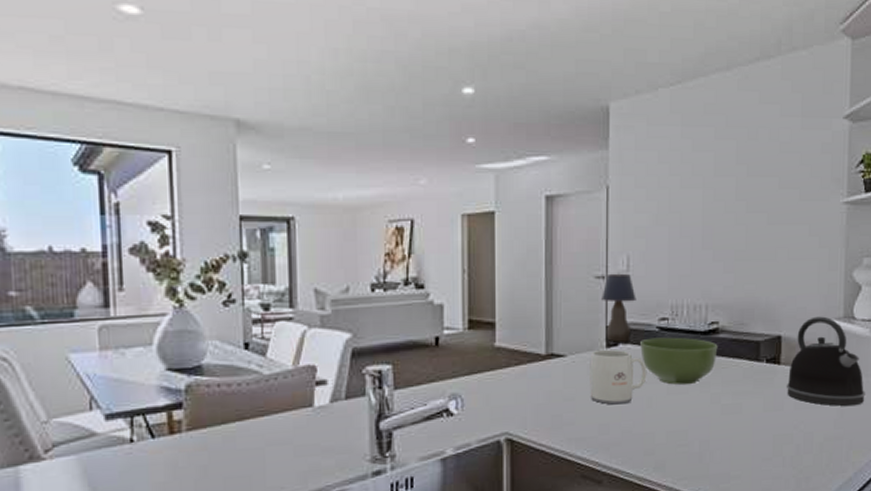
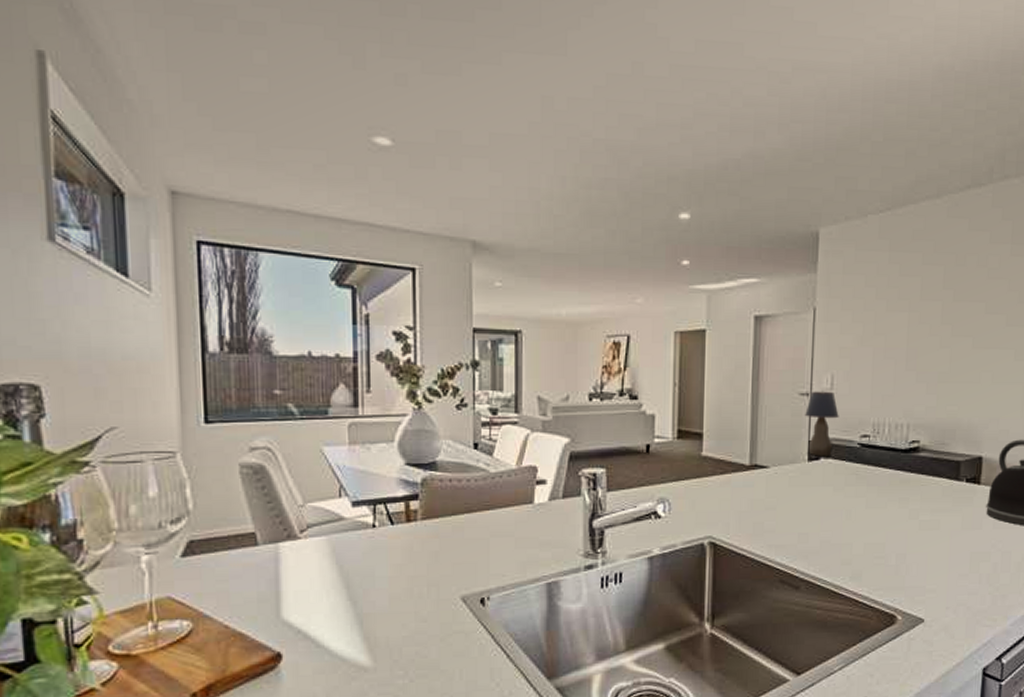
mug: present [590,349,647,405] -> none [790,462,847,515]
bowl: present [640,337,718,386] -> none [841,453,918,500]

